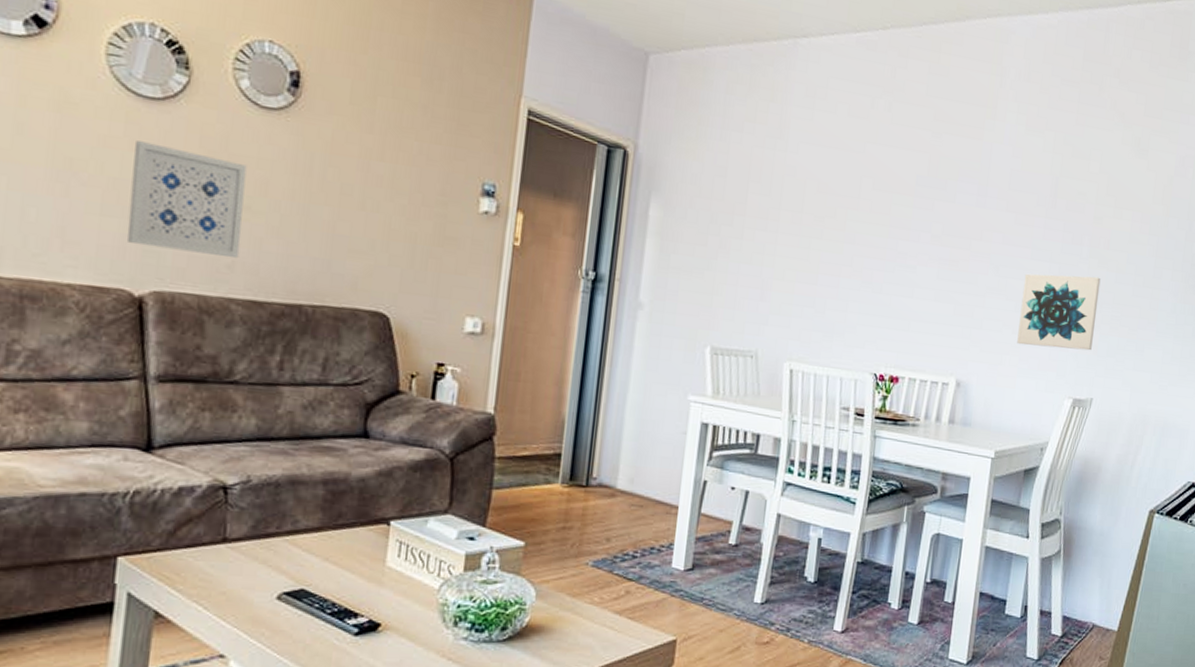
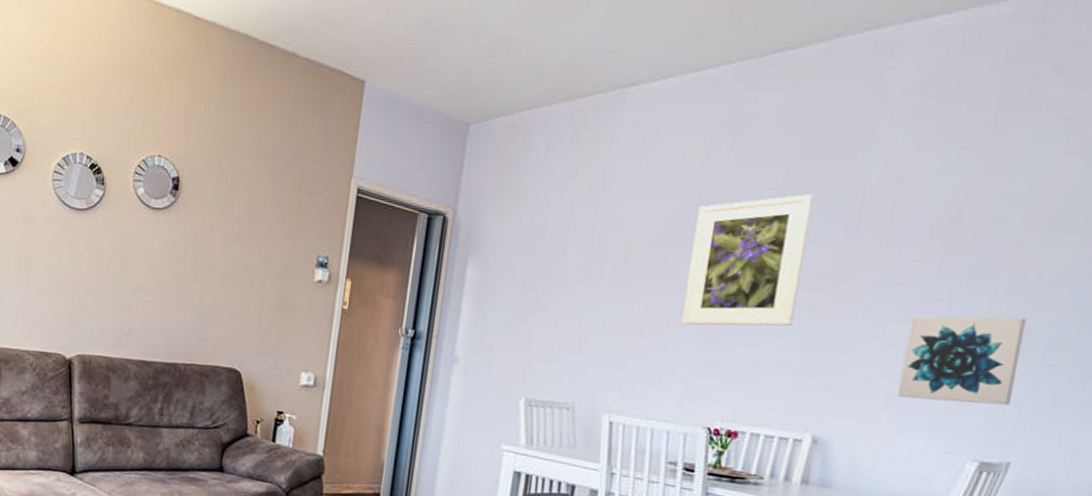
wall art: present [126,141,247,259] -> none [62,242,141,328]
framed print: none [850,158,954,280] -> present [681,194,815,327]

